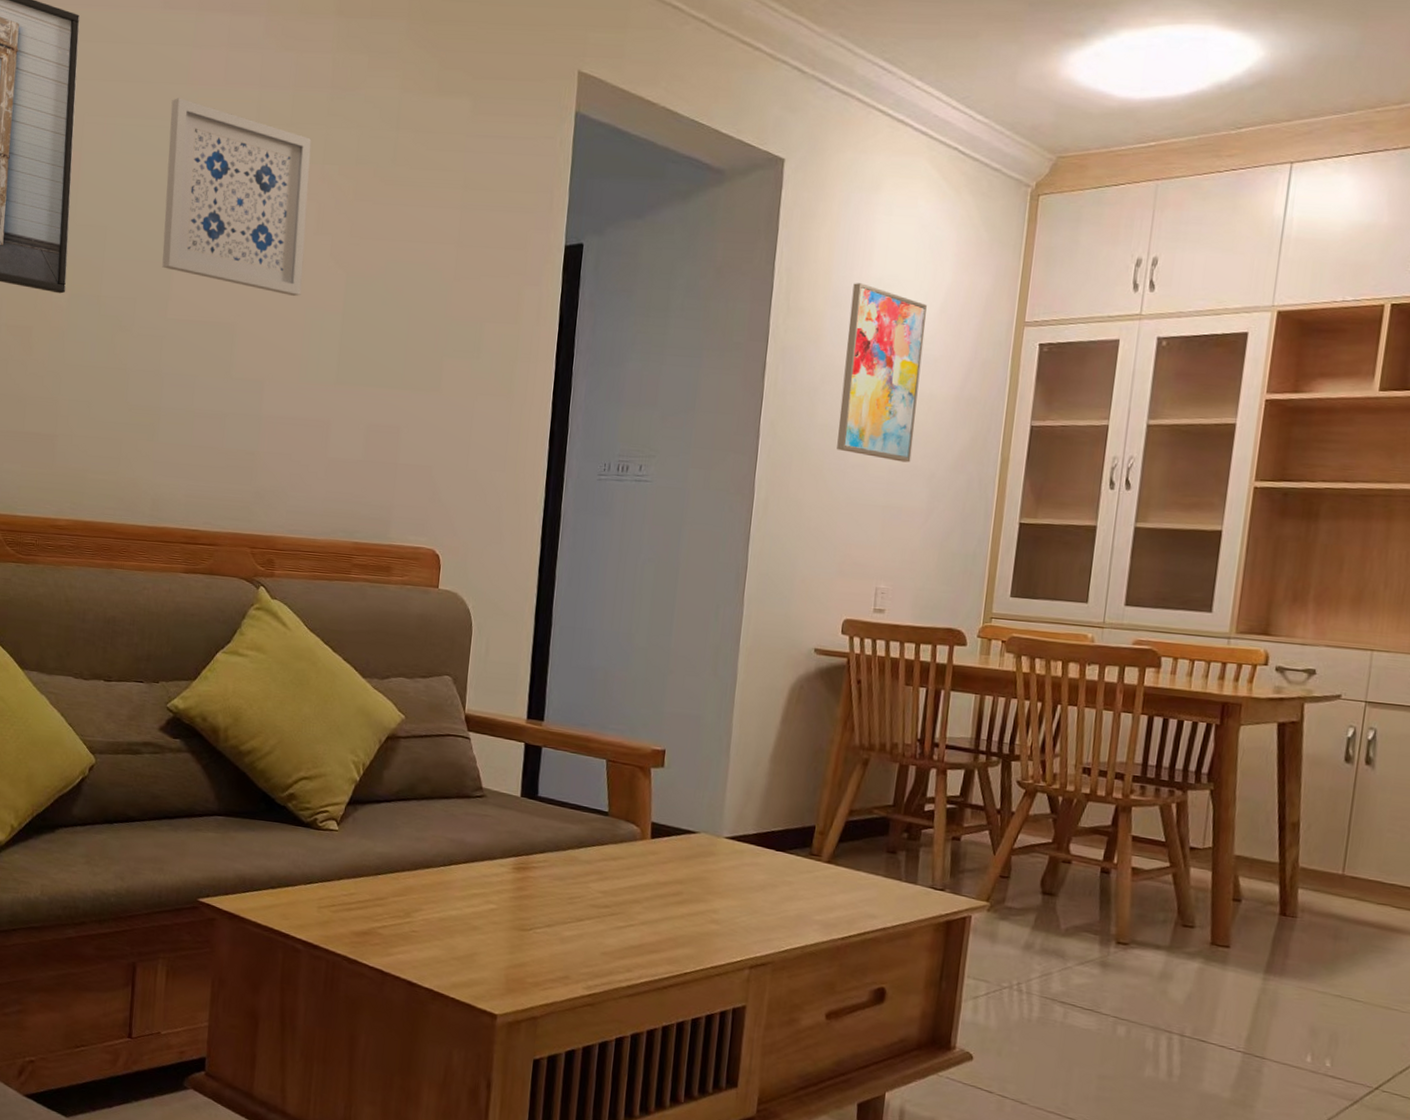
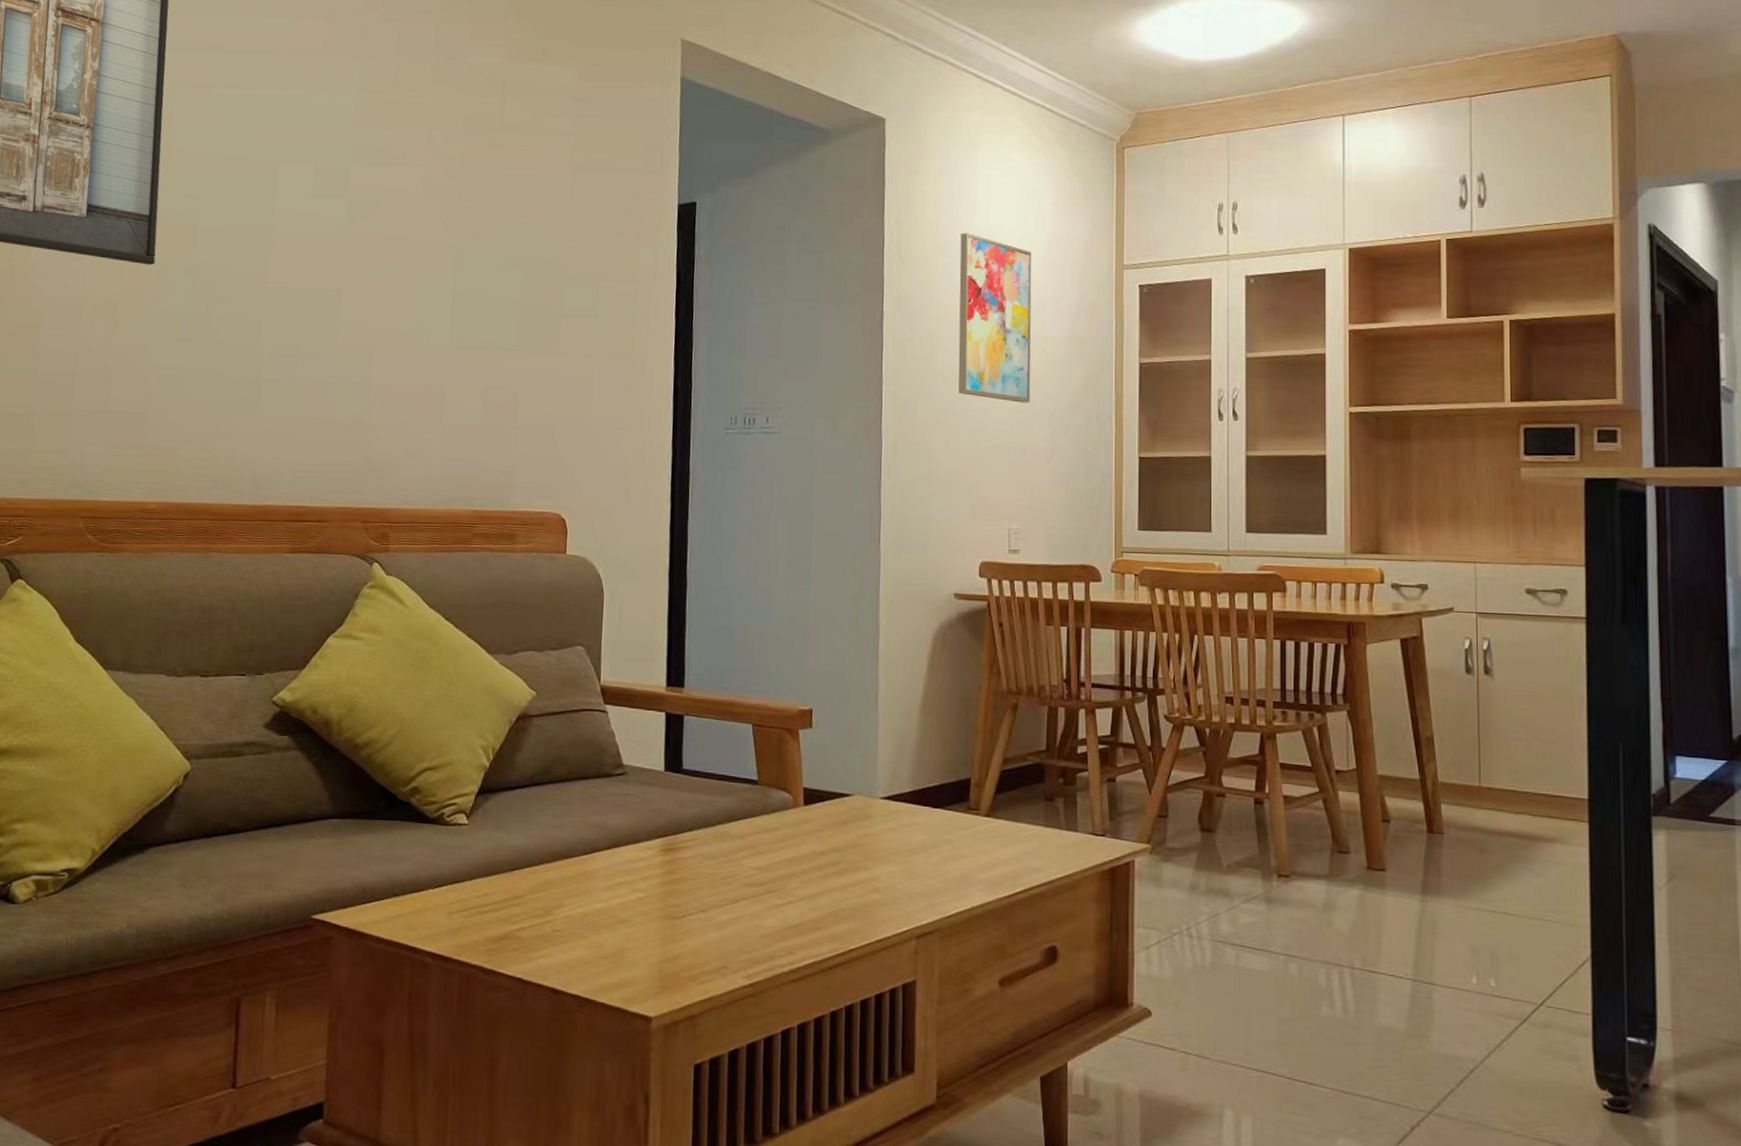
wall art: present [162,98,312,296] -> none [260,68,417,261]

